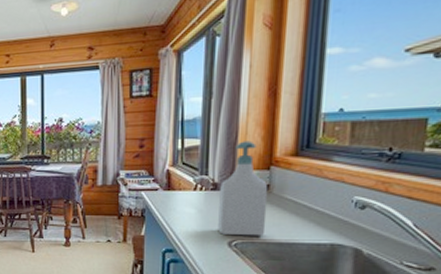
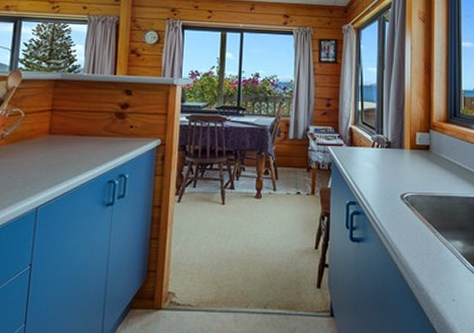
soap bottle: present [218,141,269,236] -> none [392,107,429,190]

